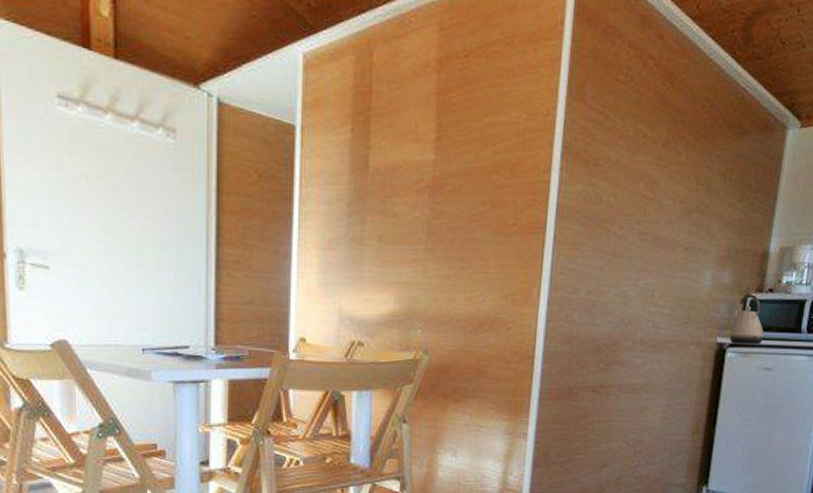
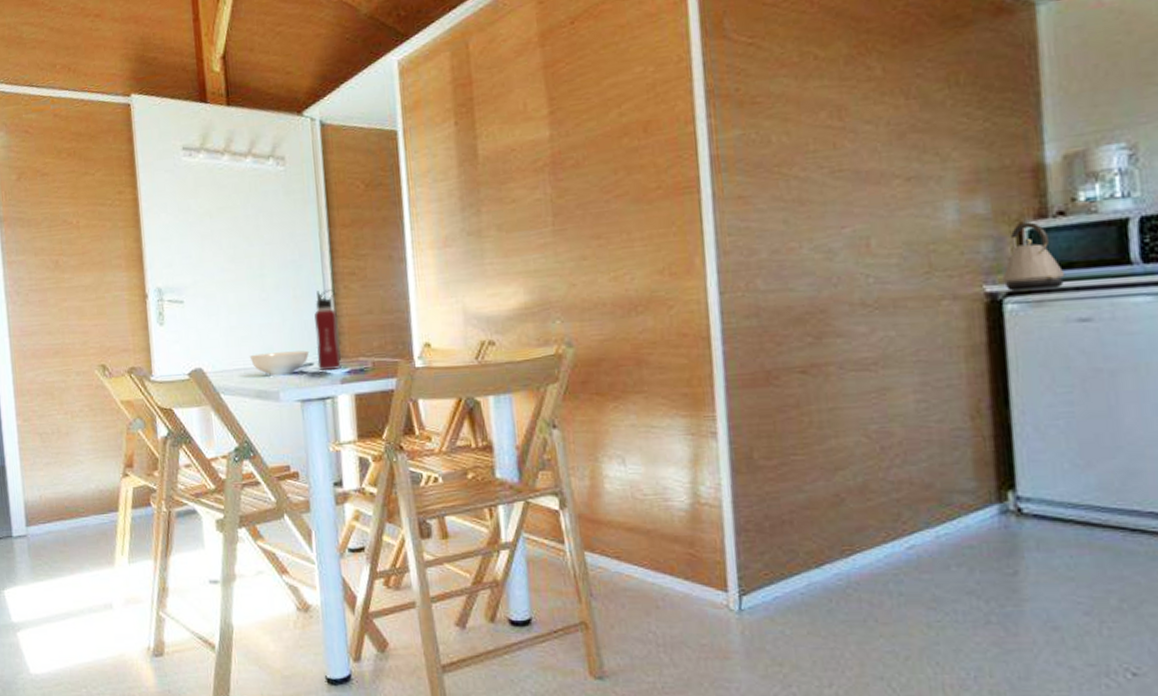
bowl: none [121,331,186,356] -> present [249,350,310,376]
water bottle: none [193,275,218,356] -> present [314,289,341,372]

